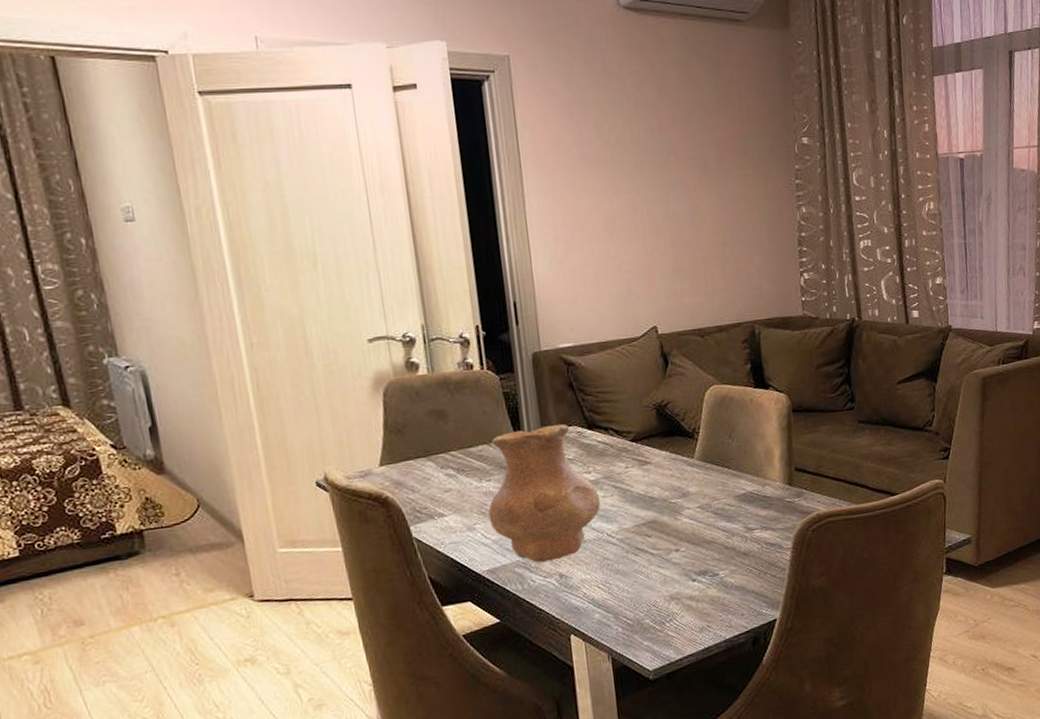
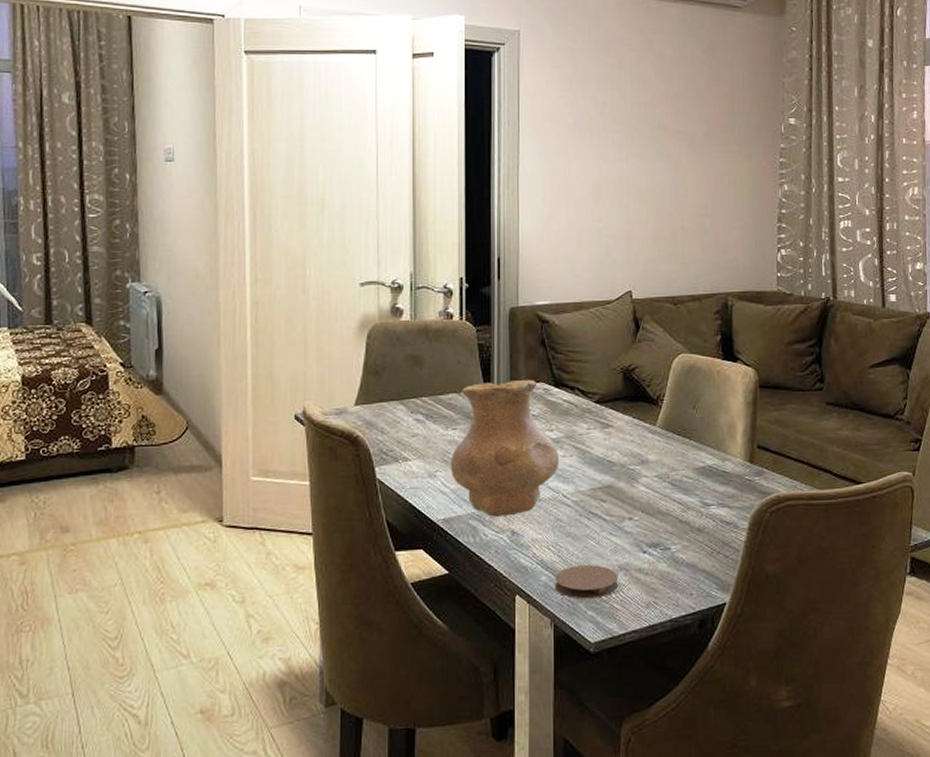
coaster: none [607,597,672,632] -> present [554,565,619,599]

